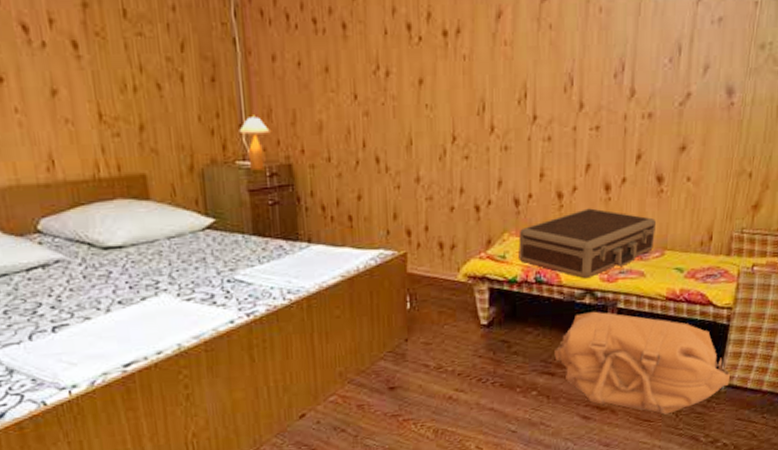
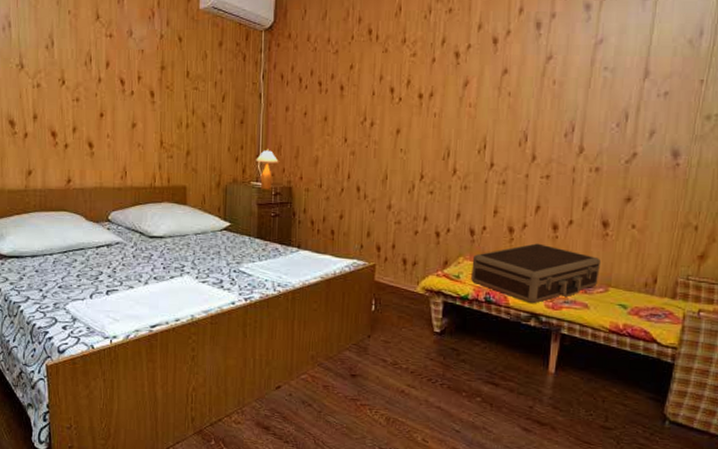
duffel bag: present [554,311,730,415] -> none [499,333,675,440]

